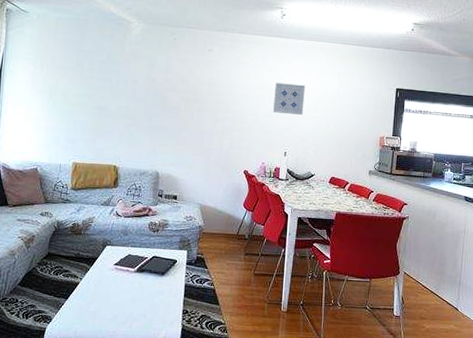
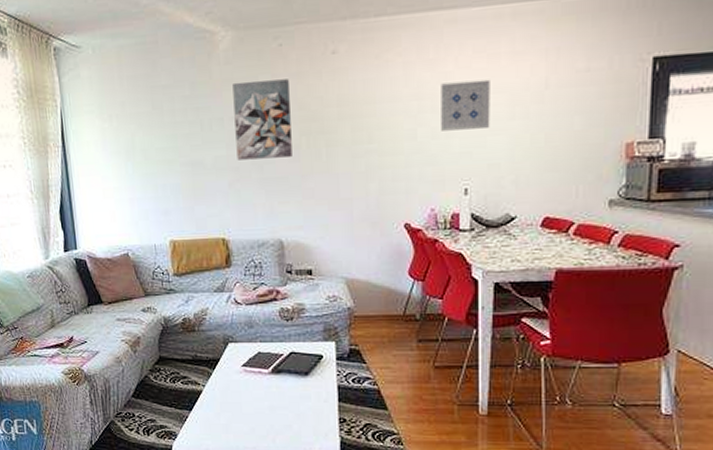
wall art: none [134,57,178,114] -> present [232,79,292,160]

